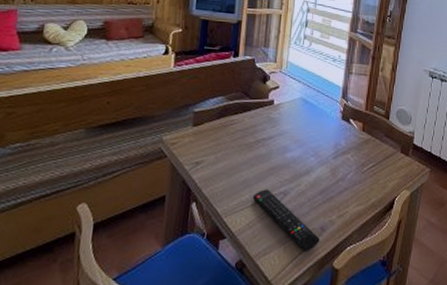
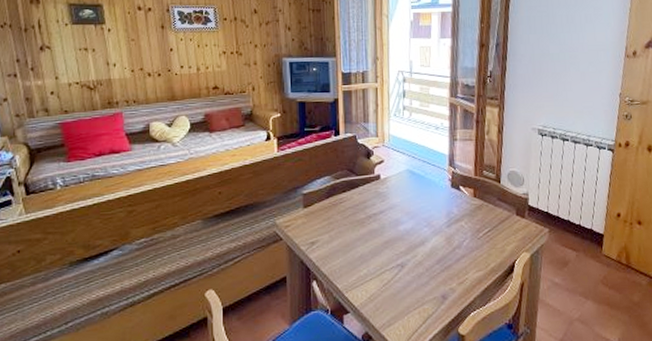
remote control: present [252,189,320,252] -> none [370,263,443,320]

